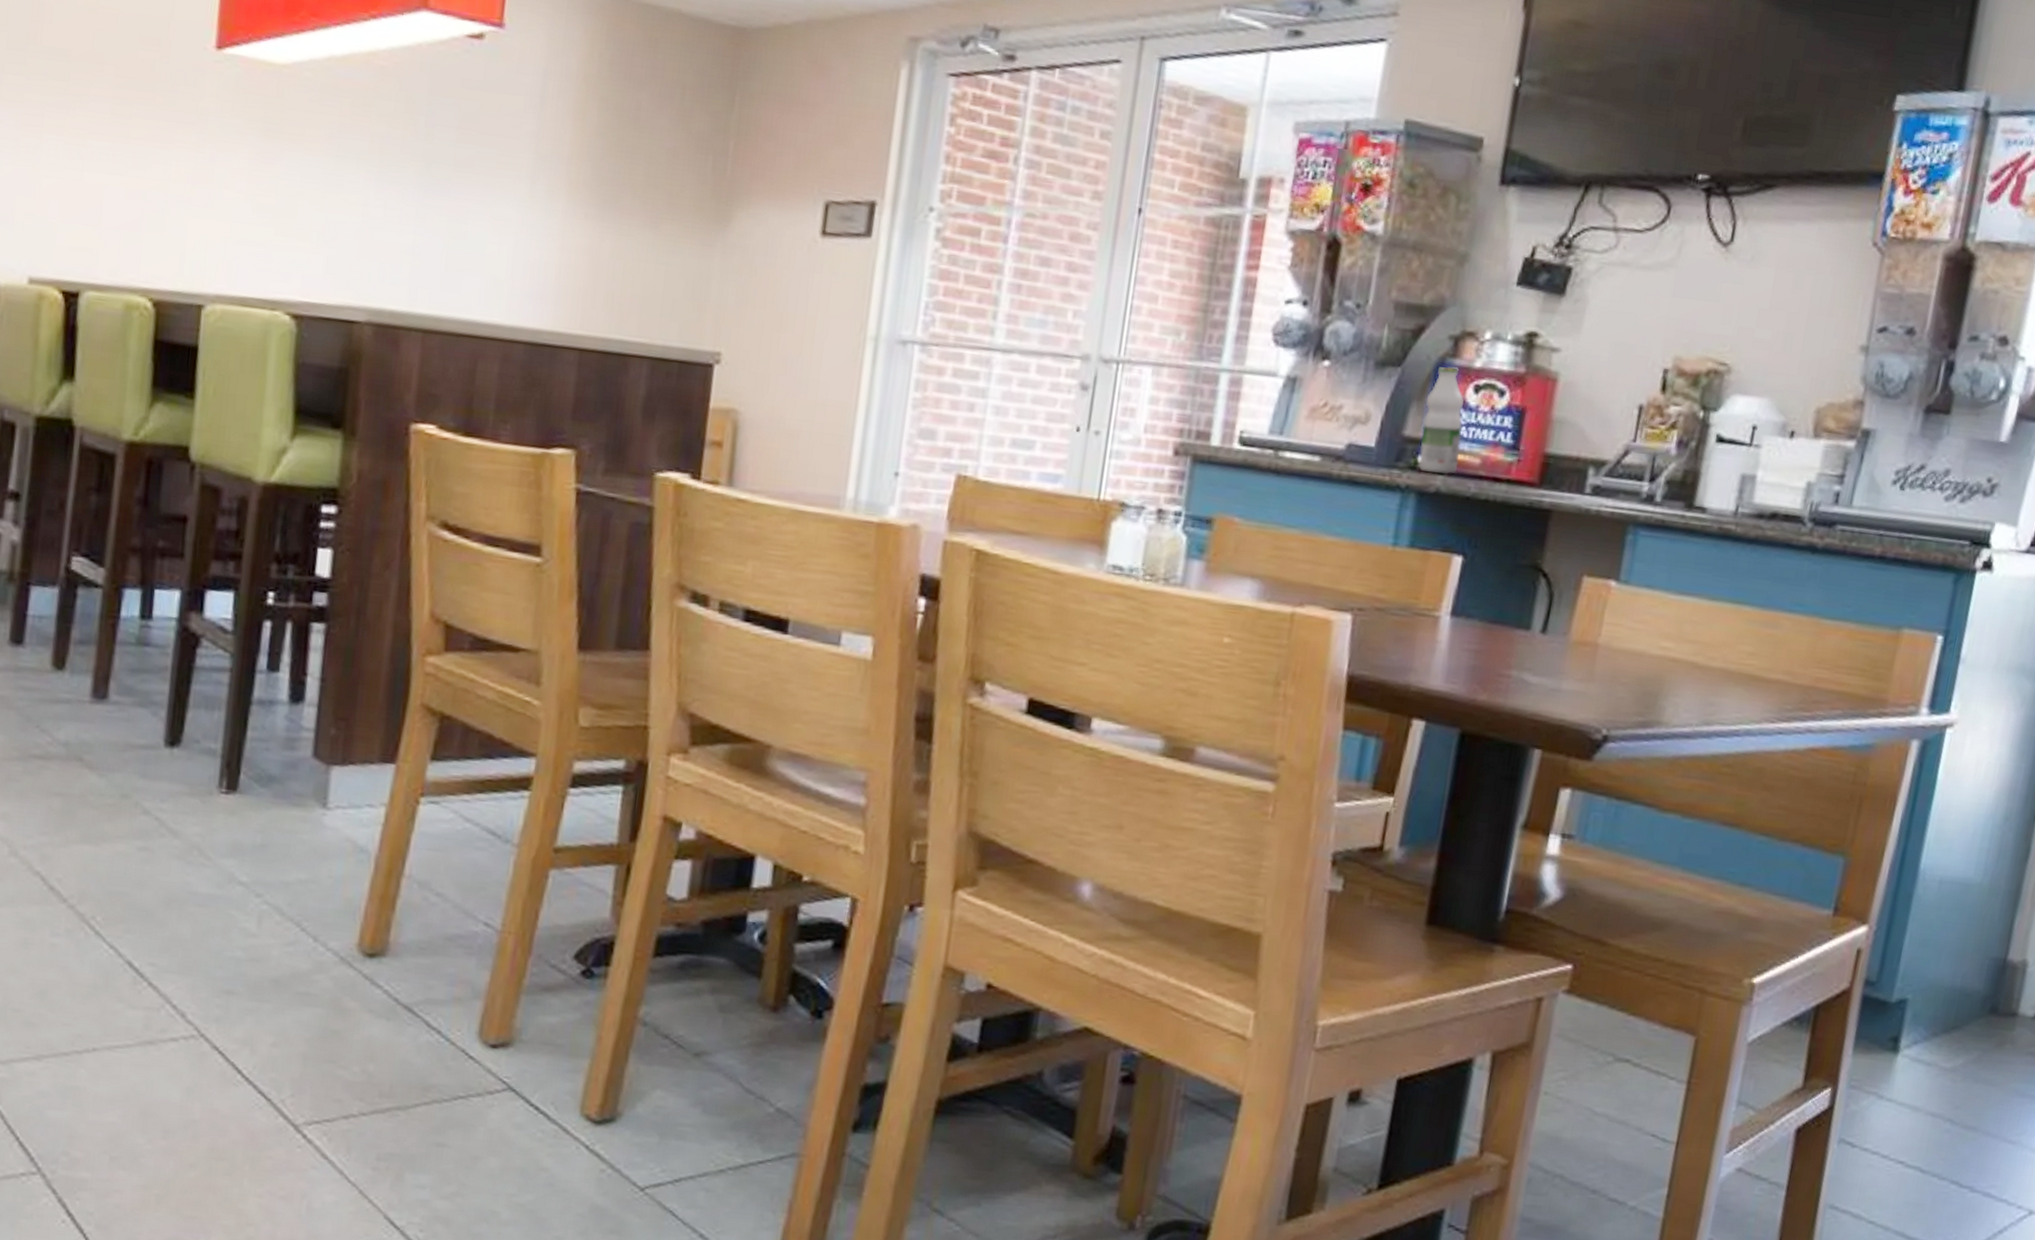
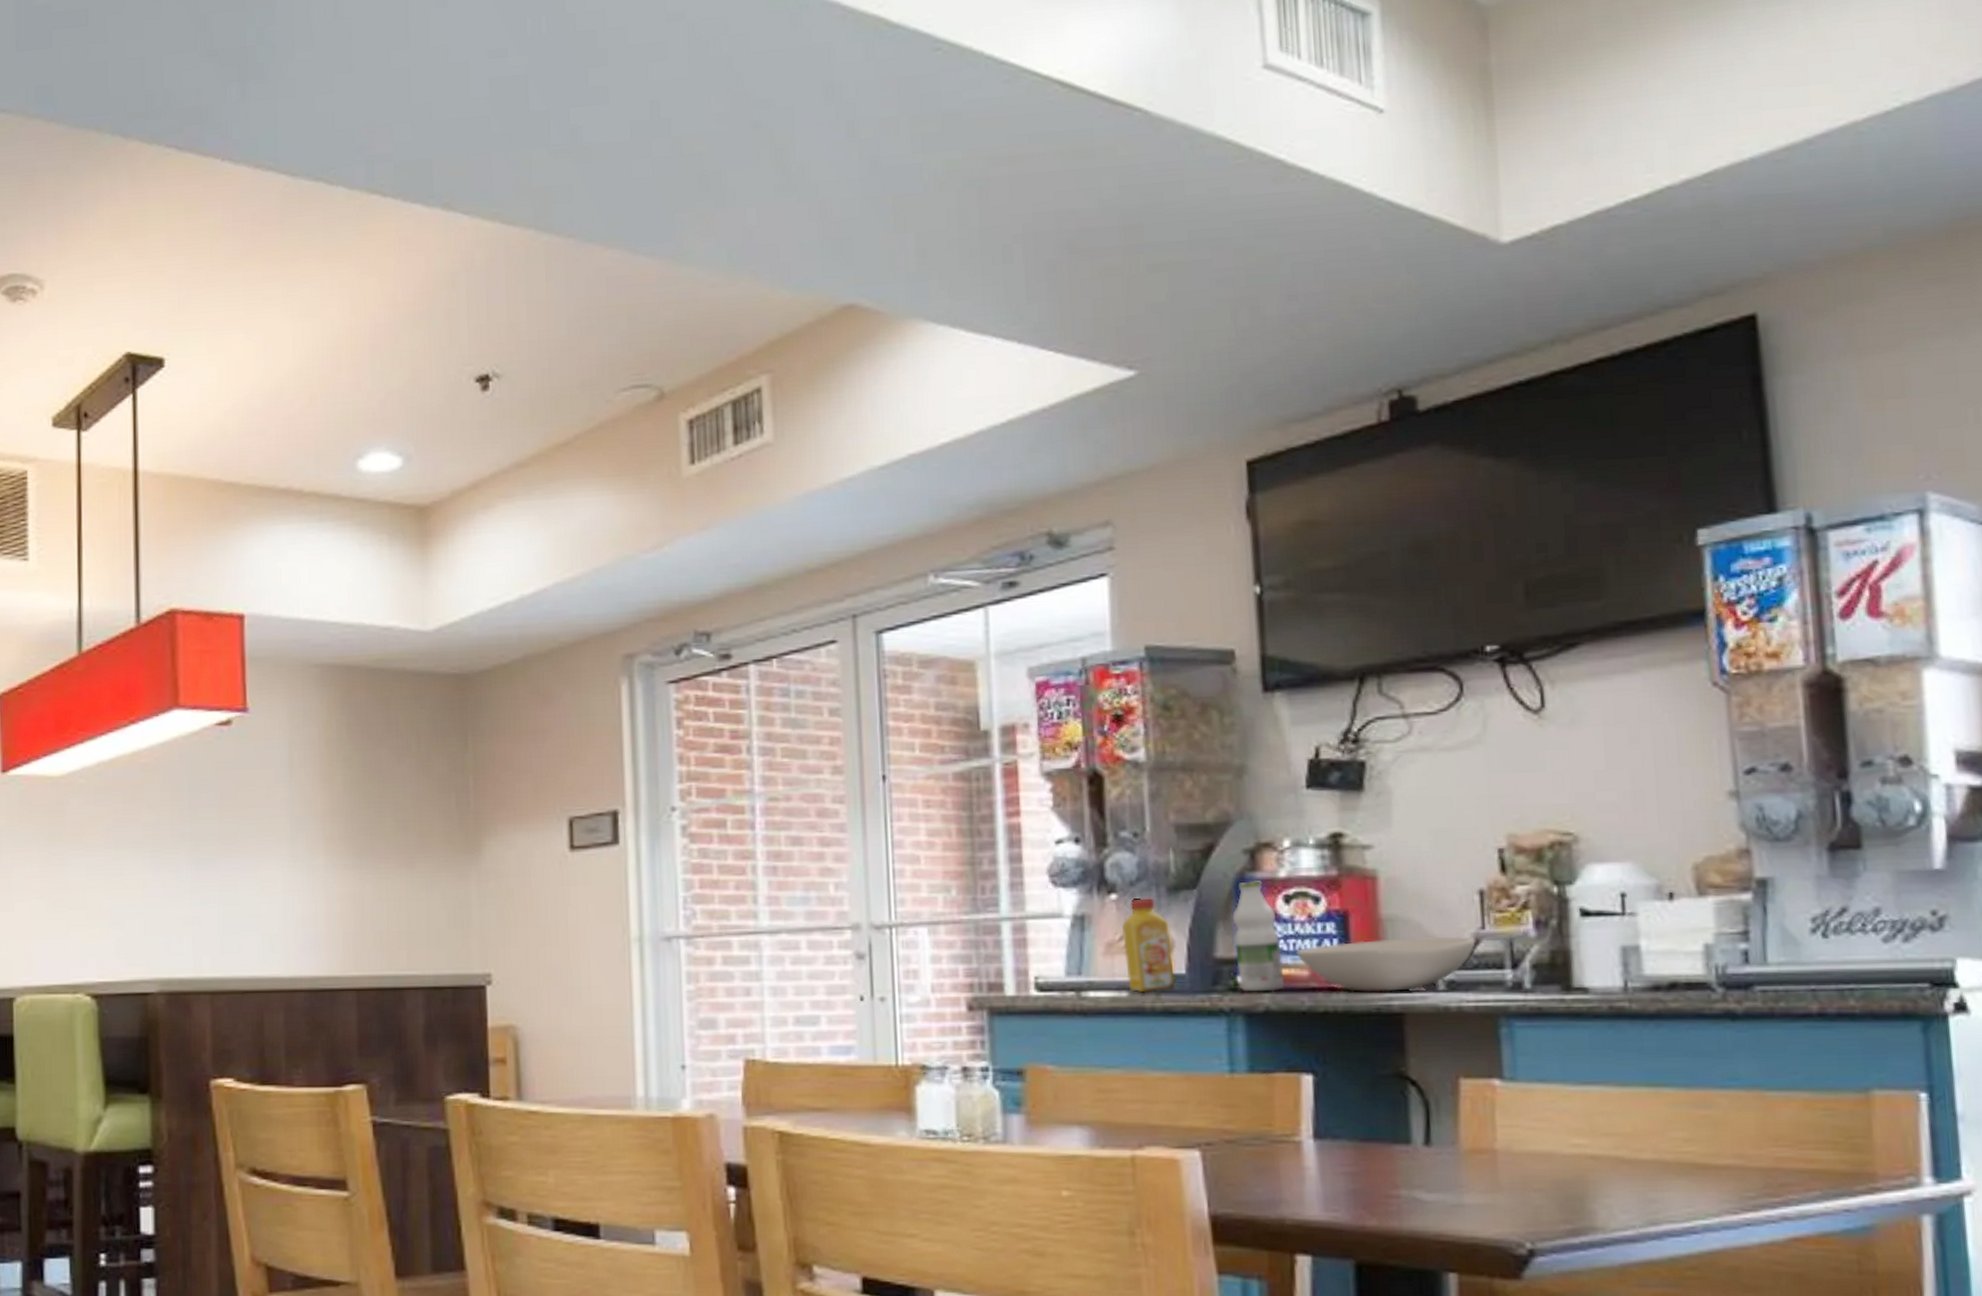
juice bottle: none [1322,369,1369,462] -> present [1121,898,1176,993]
bowl: none [1472,437,1626,489] -> present [1295,936,1476,992]

